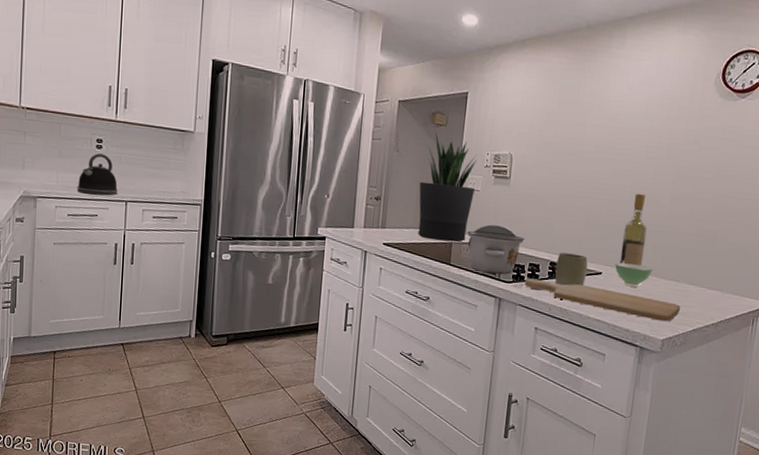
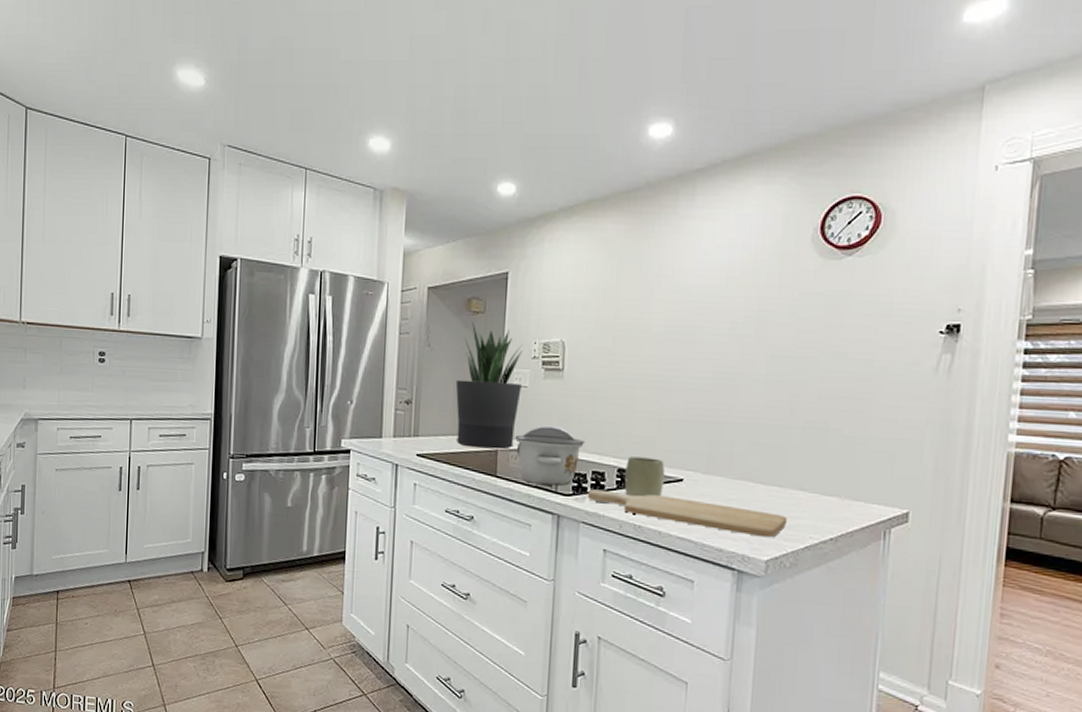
kettle: present [77,153,118,196] -> none [79,368,122,414]
bowl: present [615,262,653,287] -> none [699,466,748,496]
bottle: present [618,193,647,276] -> none [703,379,737,483]

